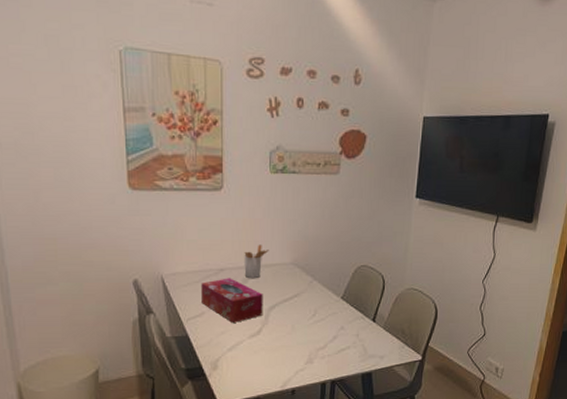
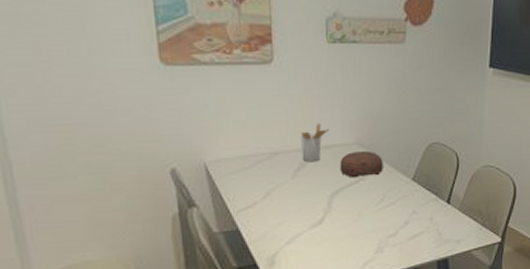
tissue box: present [201,278,263,323] -> none [252,162,325,212]
decorative bowl: none [277,270,316,295] -> present [339,150,383,178]

